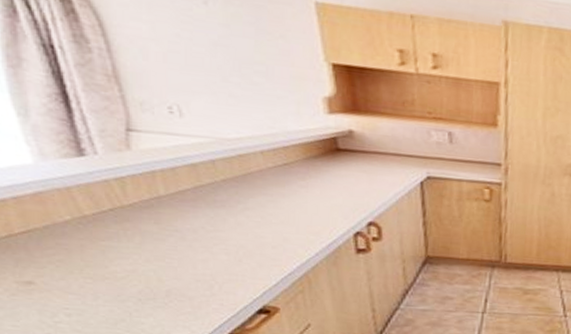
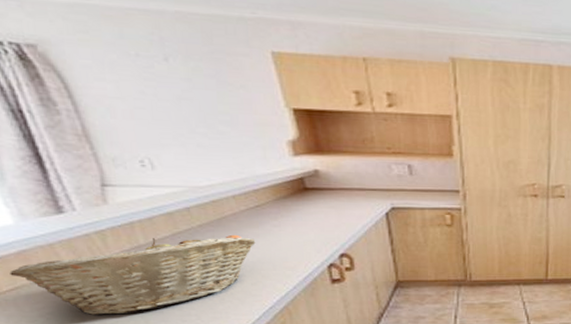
fruit basket: none [23,190,280,268] -> present [9,234,256,315]

